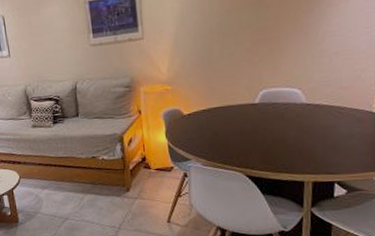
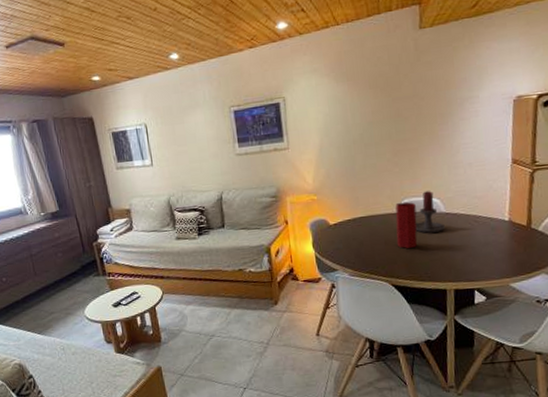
vase: none [252,92,276,140] -> present [395,201,418,249]
candle holder: none [273,81,305,124] -> present [415,191,445,233]

